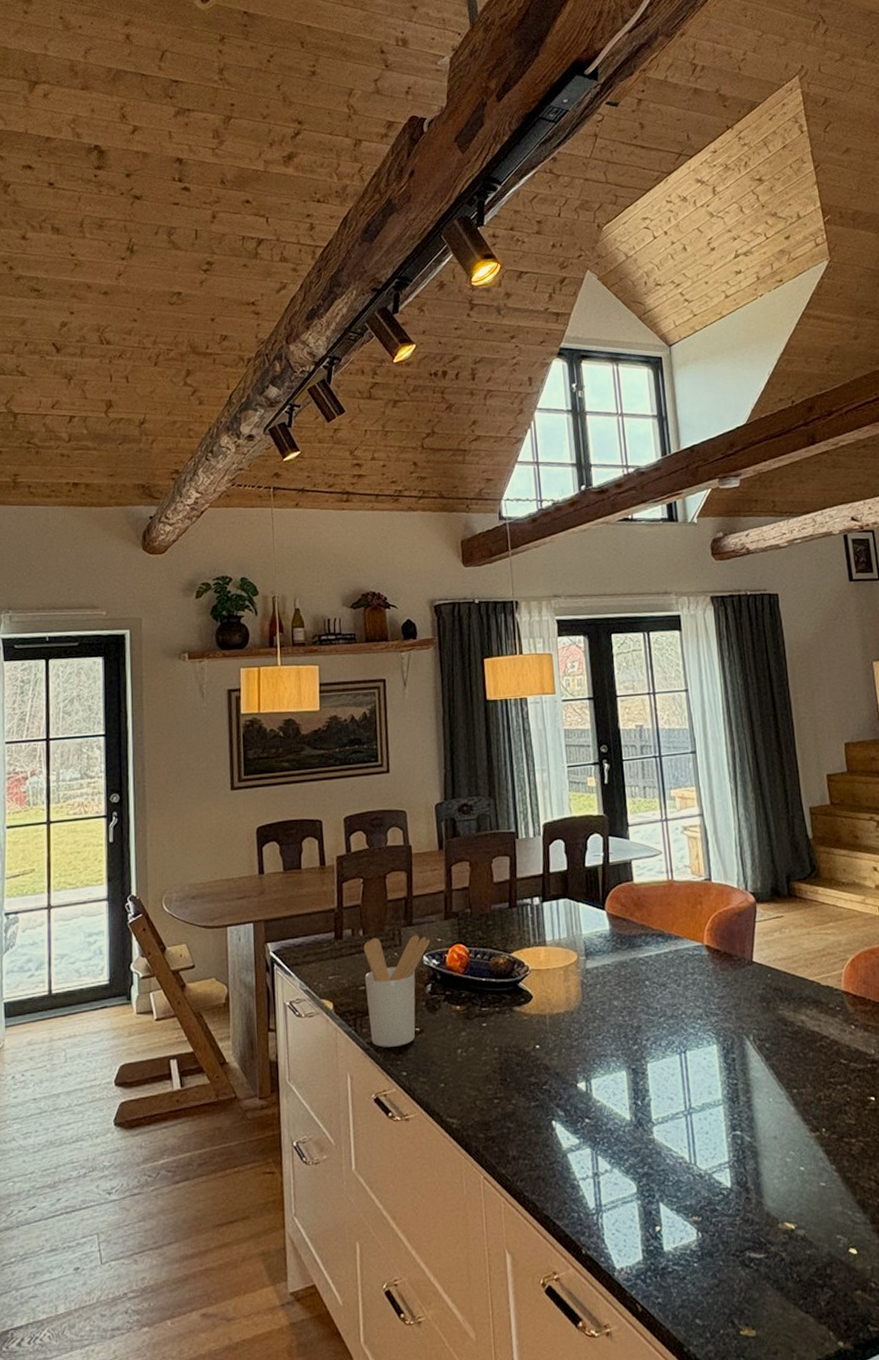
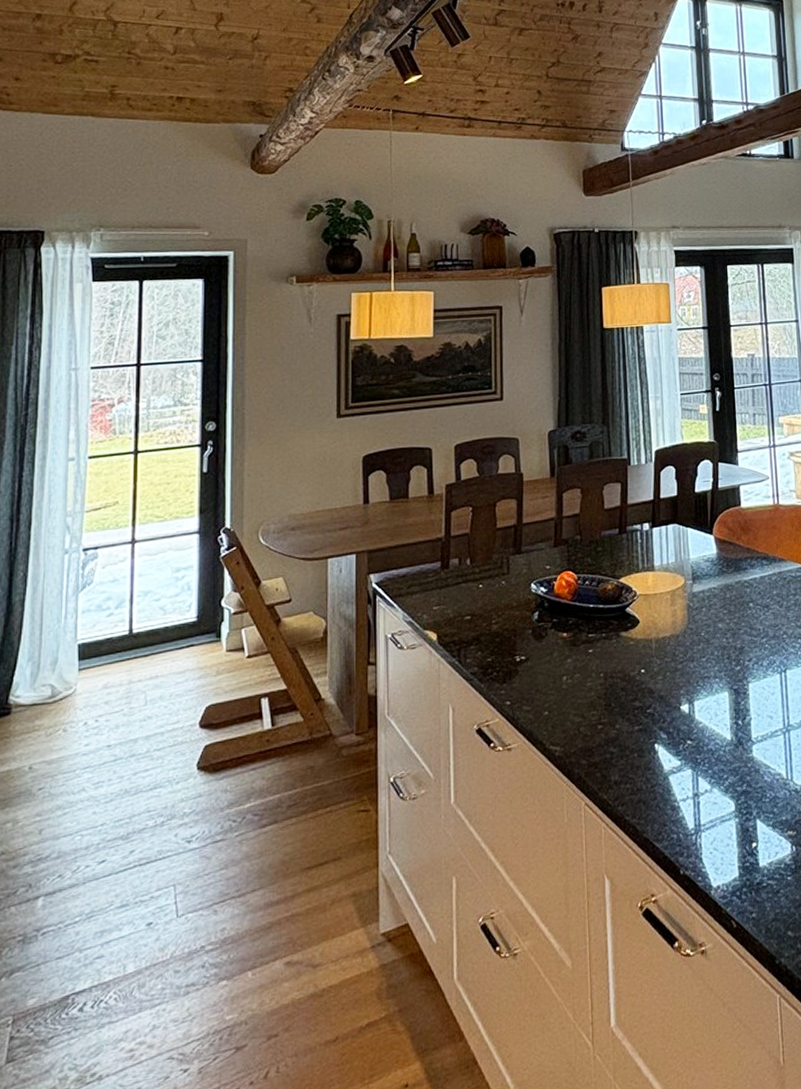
utensil holder: present [363,935,431,1047] -> none [470,563,540,677]

